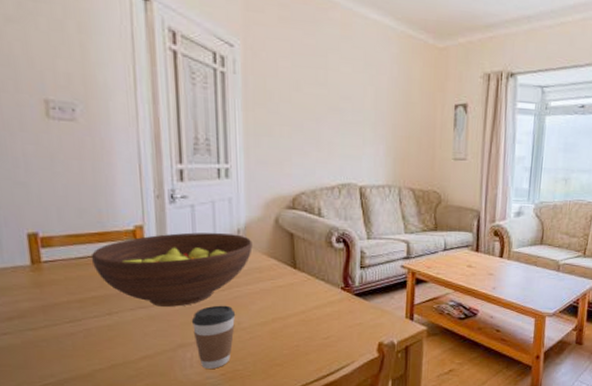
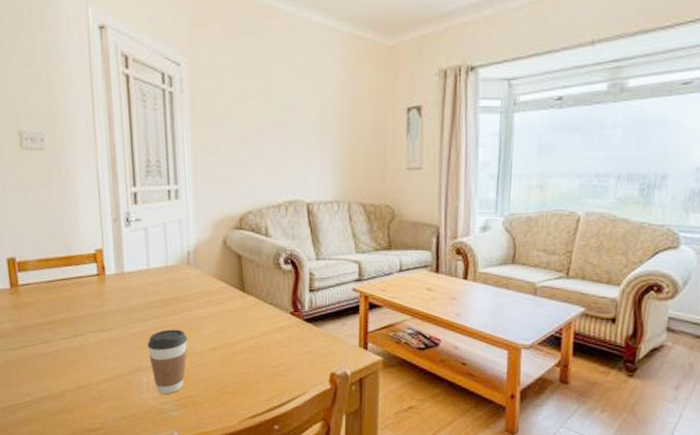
fruit bowl: present [91,232,253,307] -> none [59,254,202,330]

